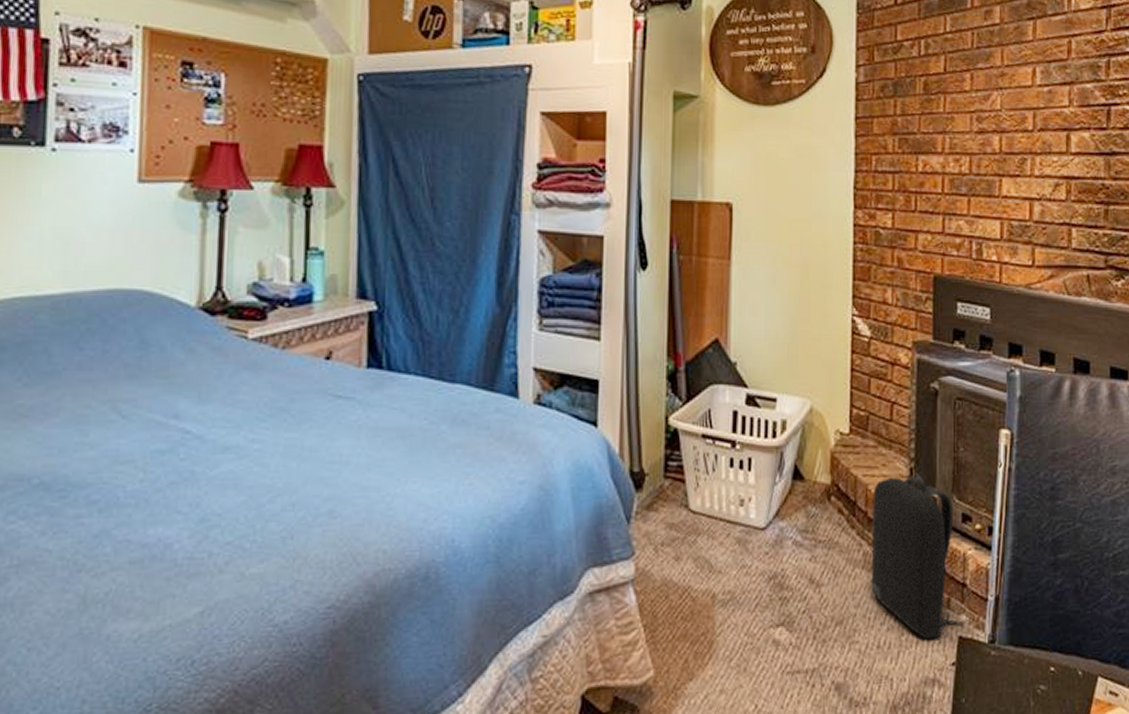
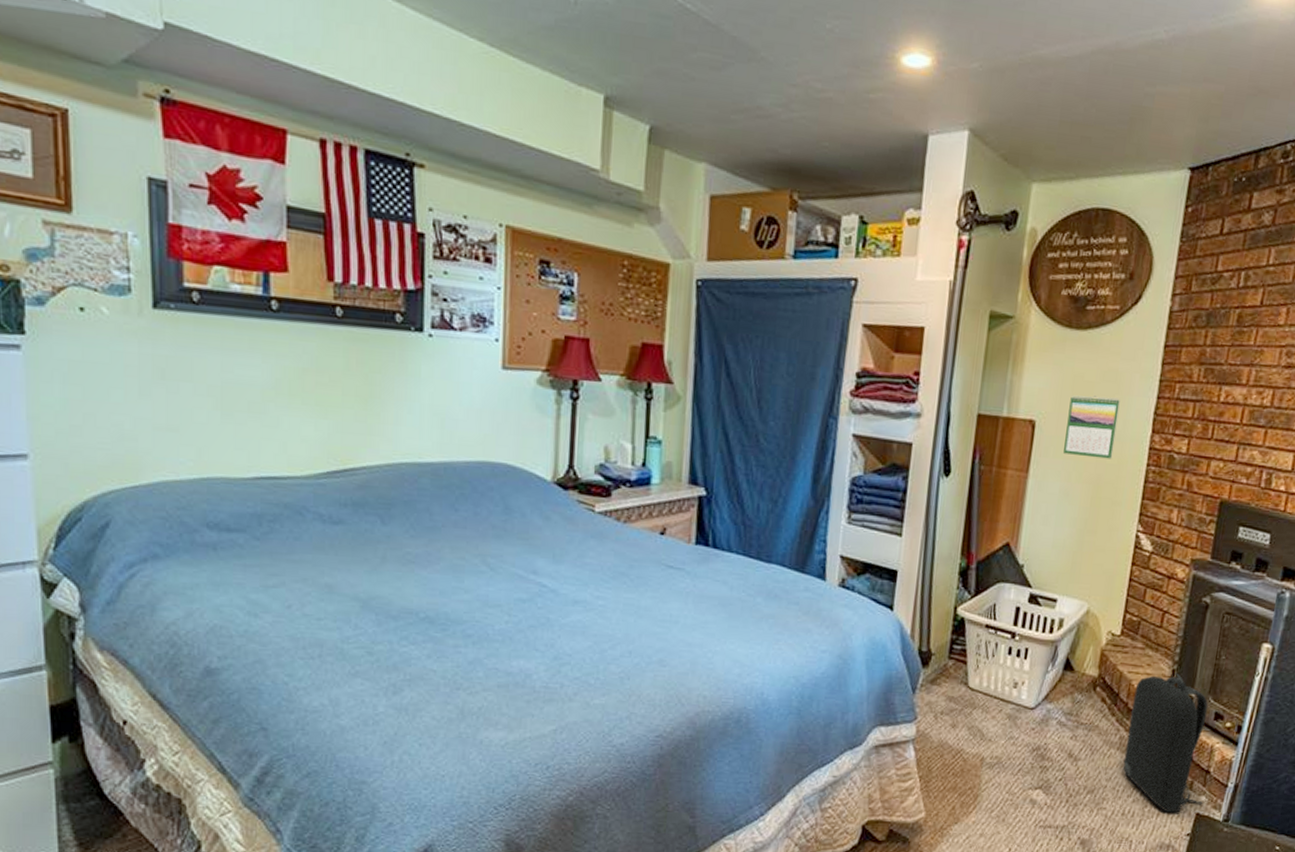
calendar: none [765,173,817,239] -> present [1064,395,1120,459]

